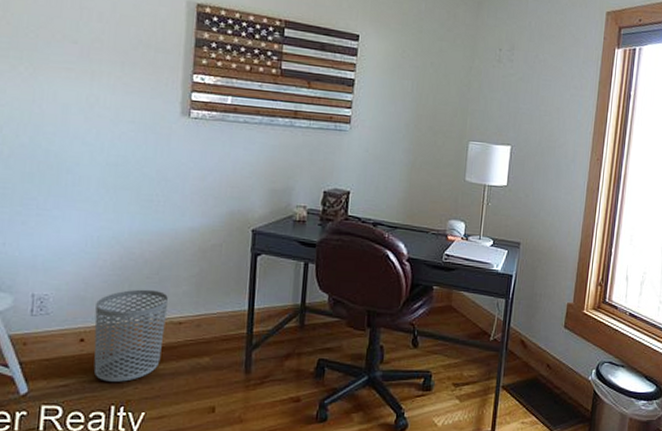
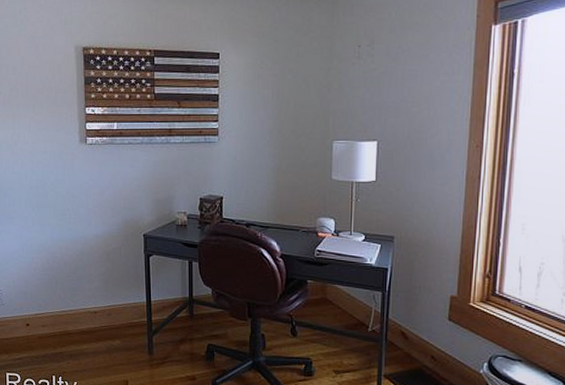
waste bin: present [93,289,168,382] -> none [34,285,85,358]

